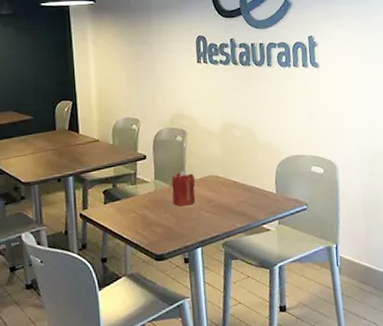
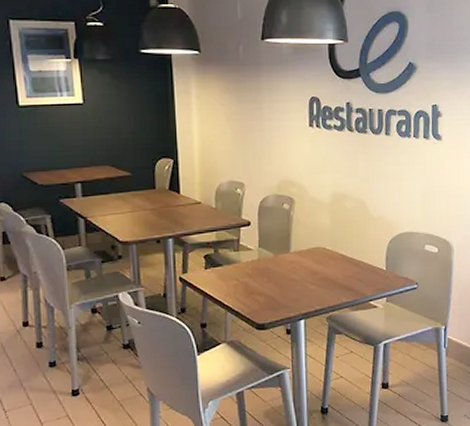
candle: present [171,170,196,207] -> none [276,240,302,277]

